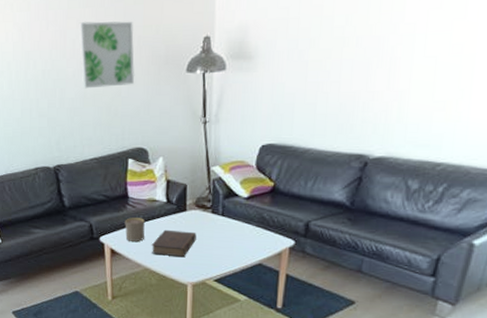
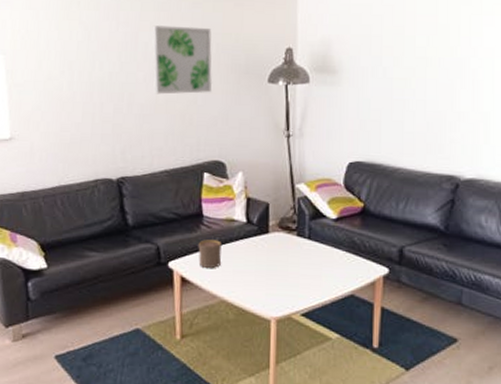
book: present [151,229,196,258] -> none [228,254,280,287]

